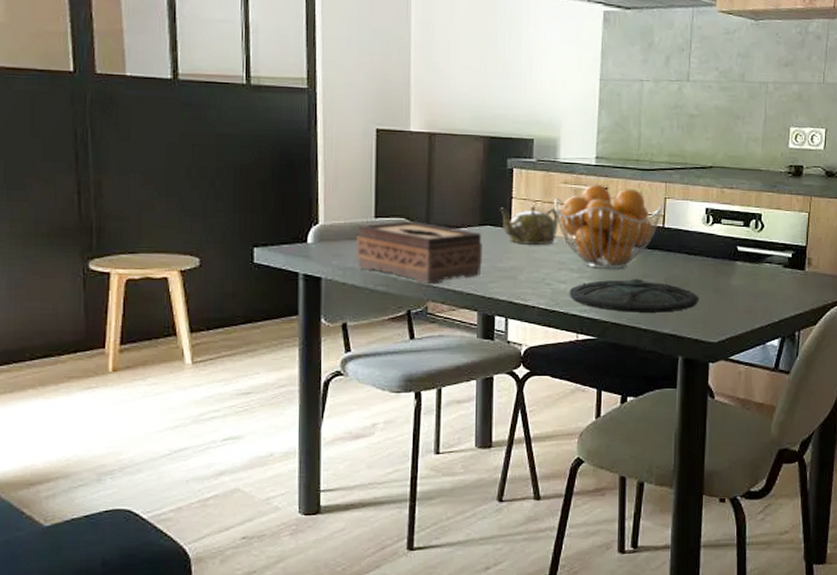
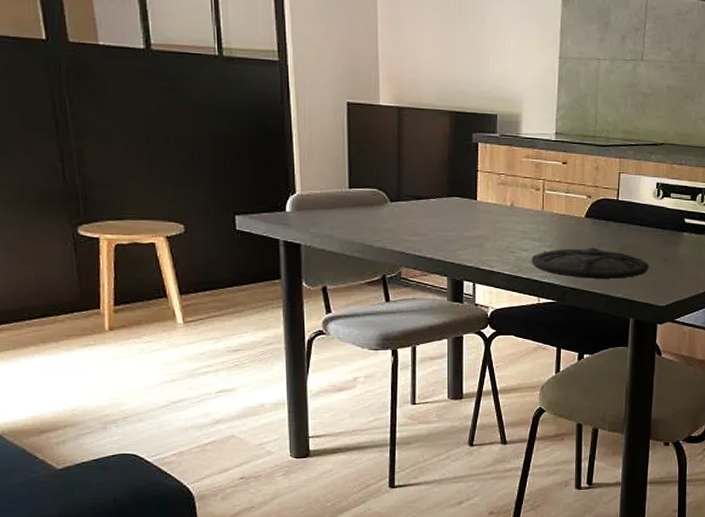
tissue box: present [356,221,482,283] -> none [332,192,451,251]
teapot: present [499,205,558,246] -> none [466,178,521,216]
fruit basket: present [553,183,663,269] -> none [516,158,617,238]

